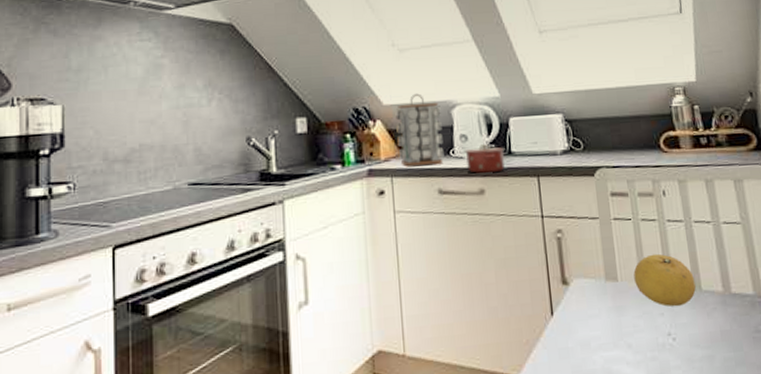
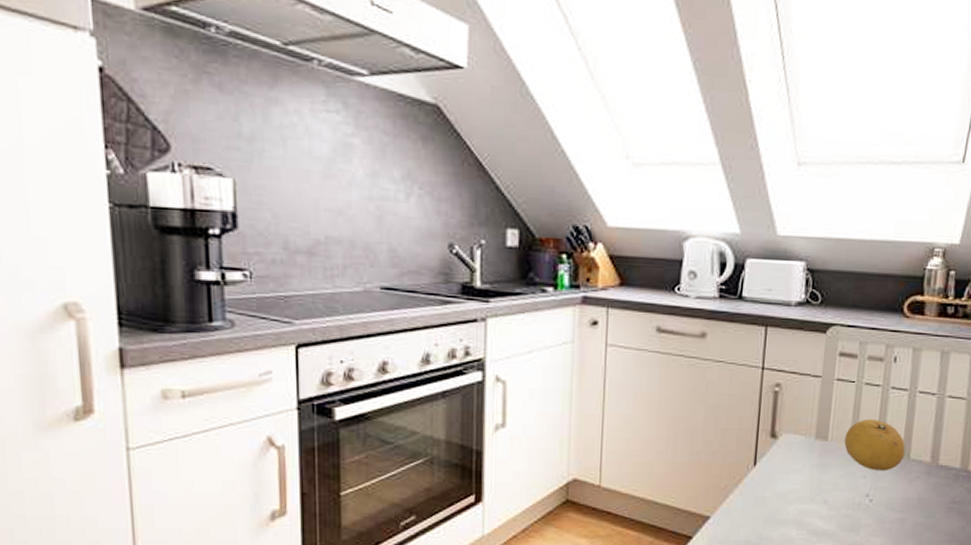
spice rack: present [395,93,444,167] -> none [617,217,672,301]
casserole: present [463,144,506,174] -> none [690,284,736,317]

